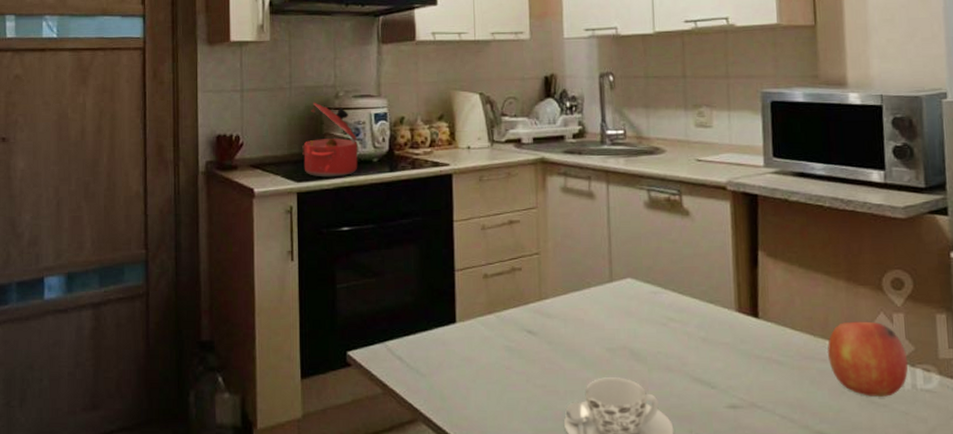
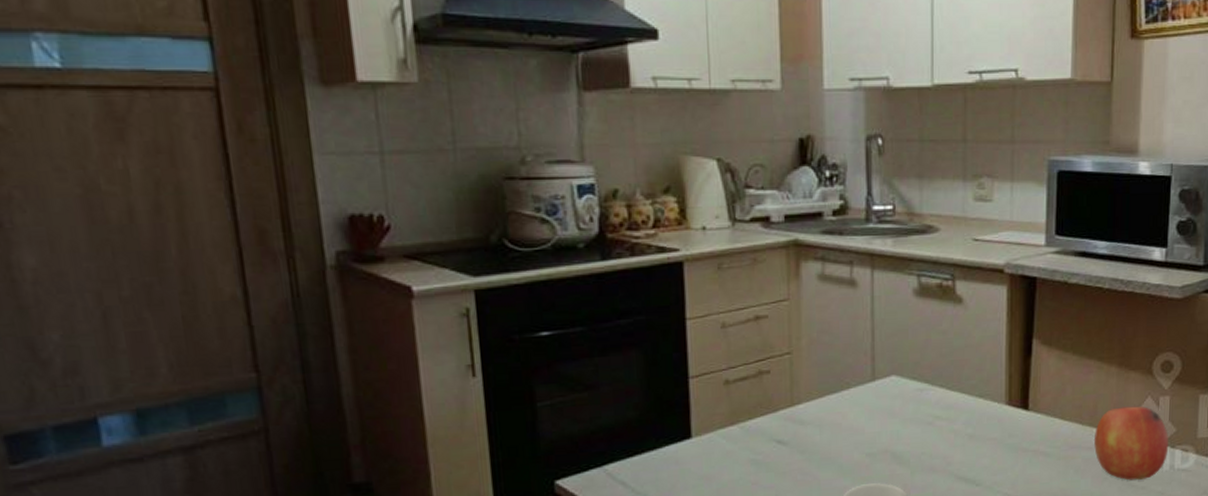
cooking pot: present [302,102,358,177] -> none [477,169,558,270]

